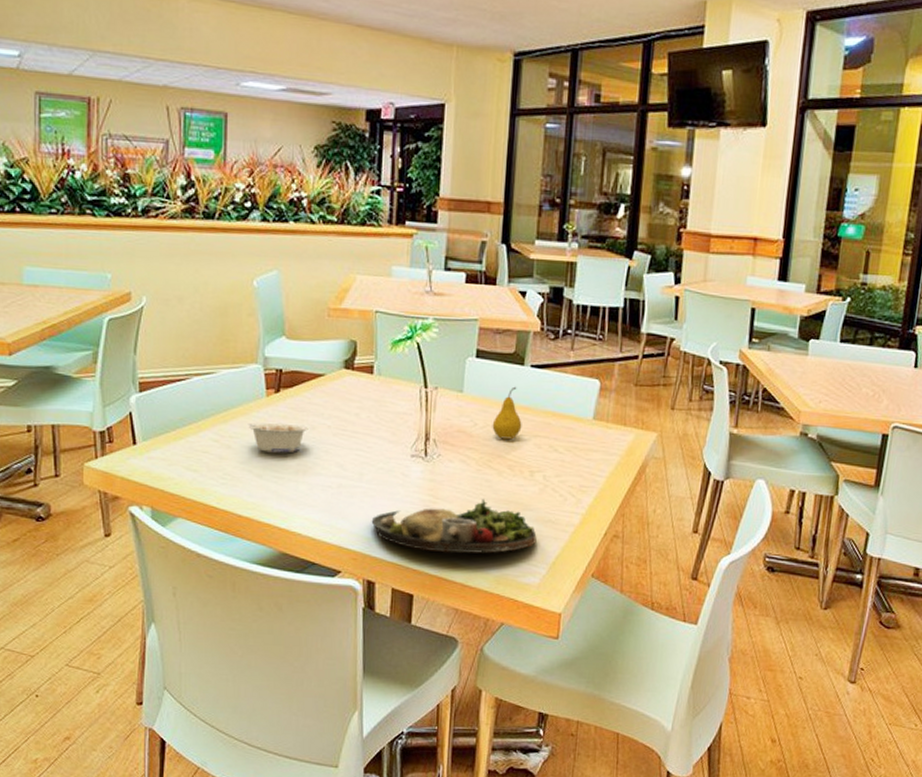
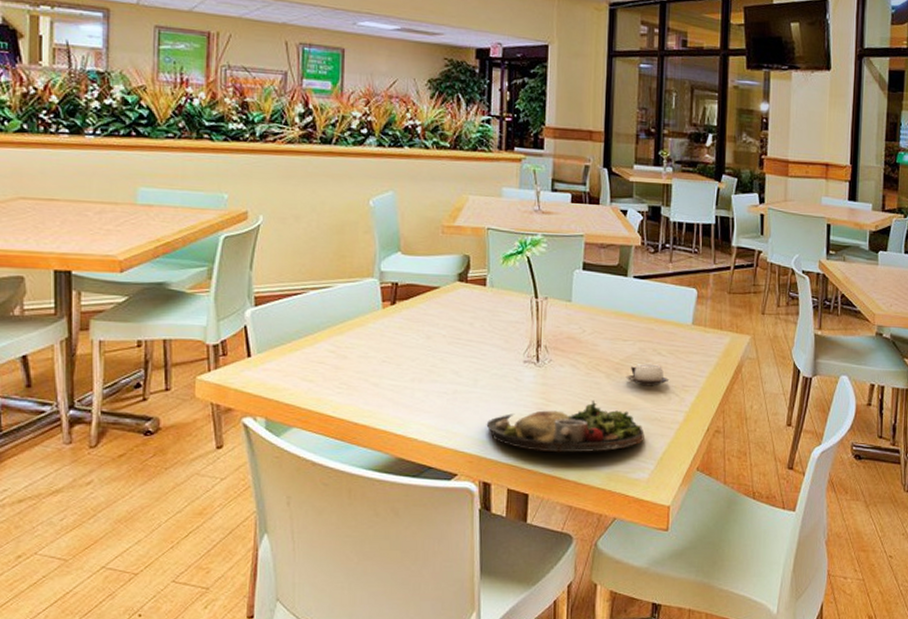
legume: present [248,423,309,453] -> none [364,334,424,362]
fruit: present [492,386,522,440] -> none [599,296,627,345]
cup: none [518,461,566,486] -> present [626,364,670,386]

